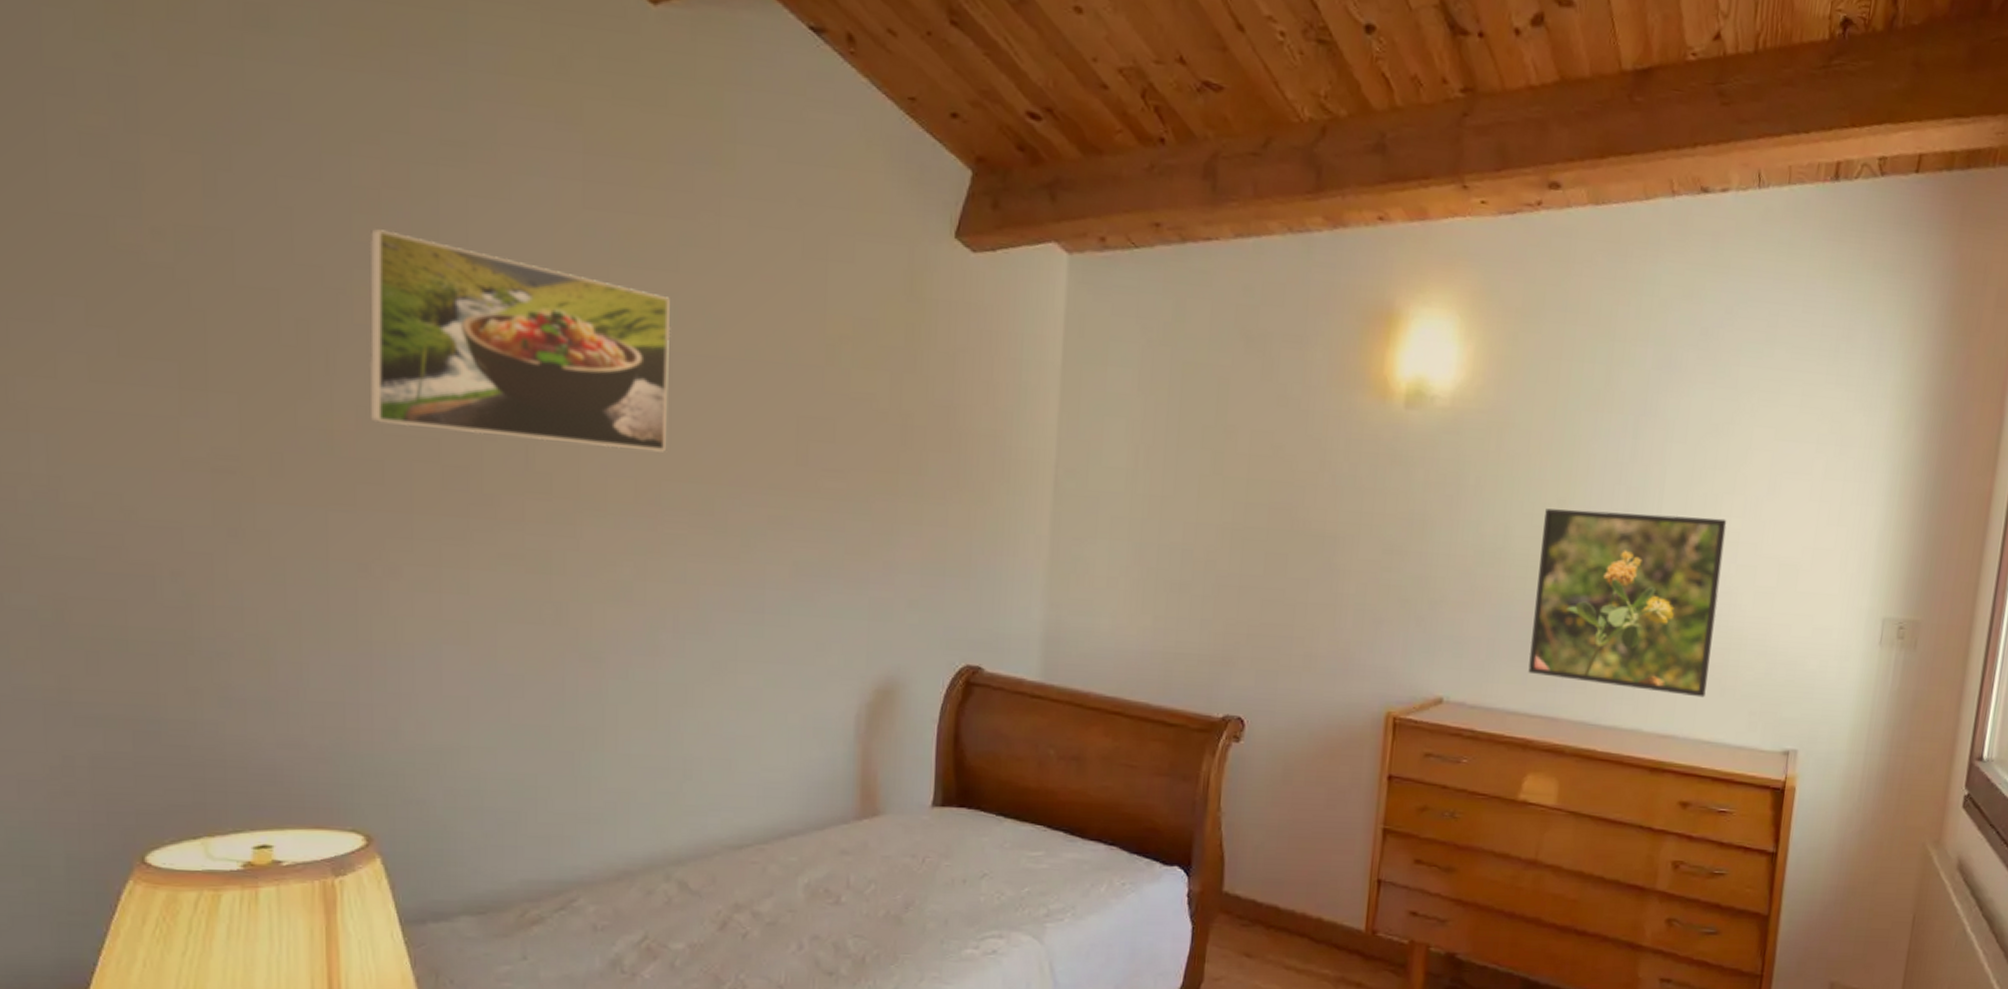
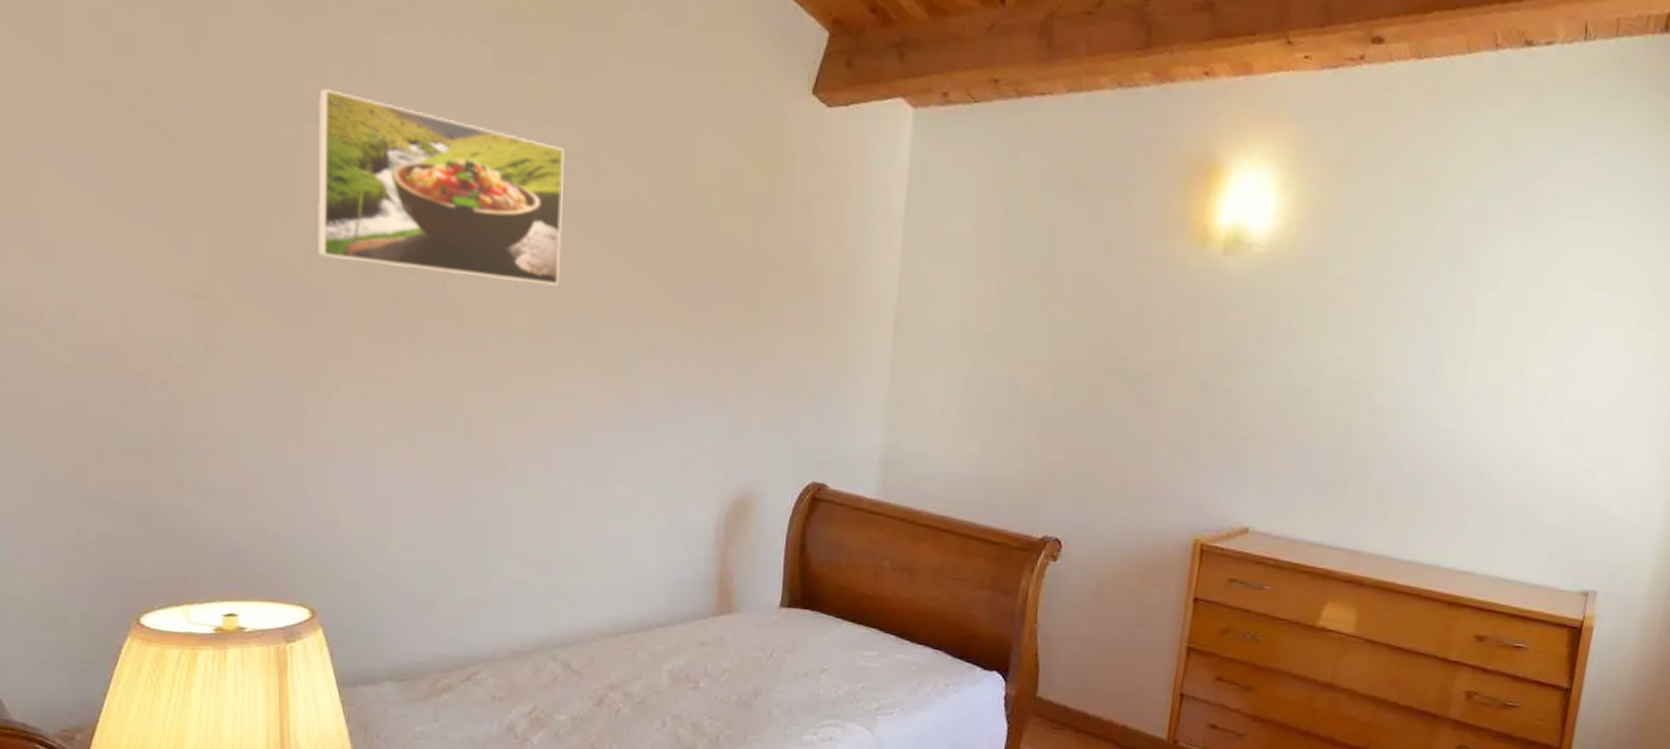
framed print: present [1528,508,1727,698] -> none [1332,352,1536,537]

